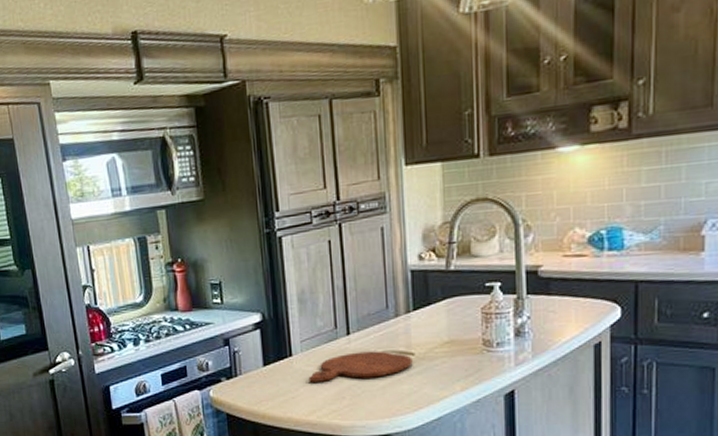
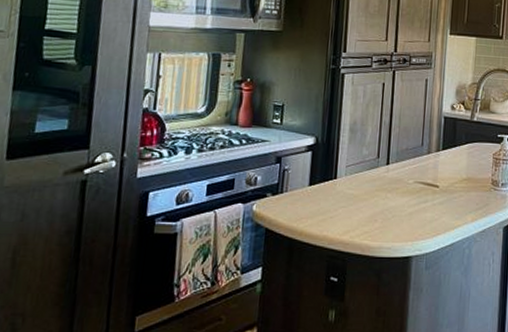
cutting board: present [308,350,413,382] -> none [347,180,437,205]

